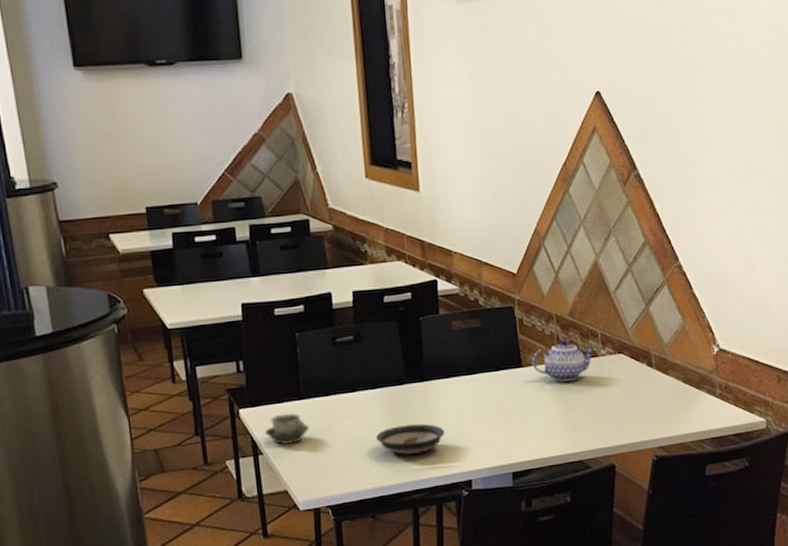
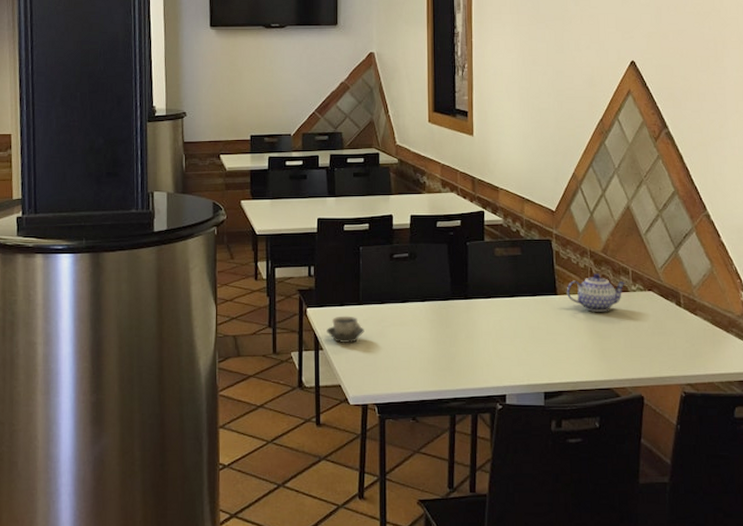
saucer: present [376,423,445,455] -> none [422,337,484,364]

